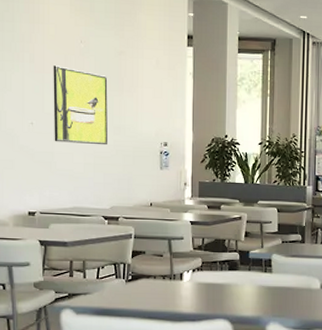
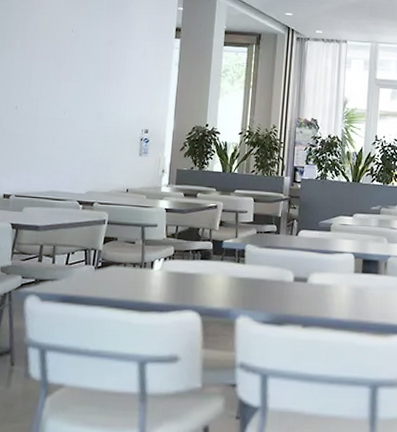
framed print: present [53,65,108,146] -> none [36,52,95,131]

